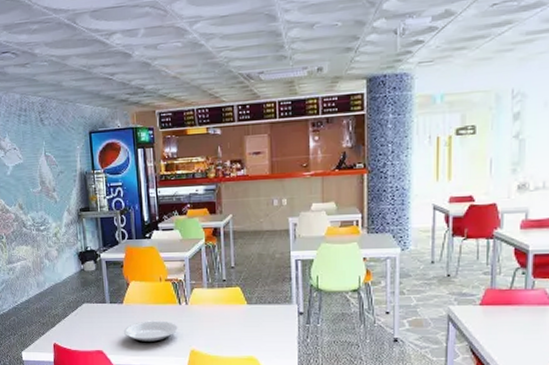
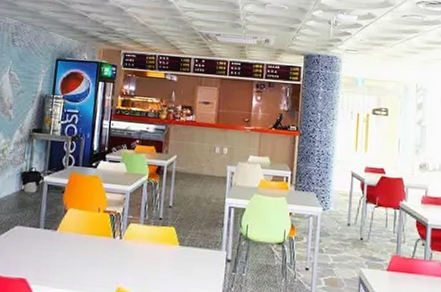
plate: present [123,320,178,343] -> none [51,251,108,277]

